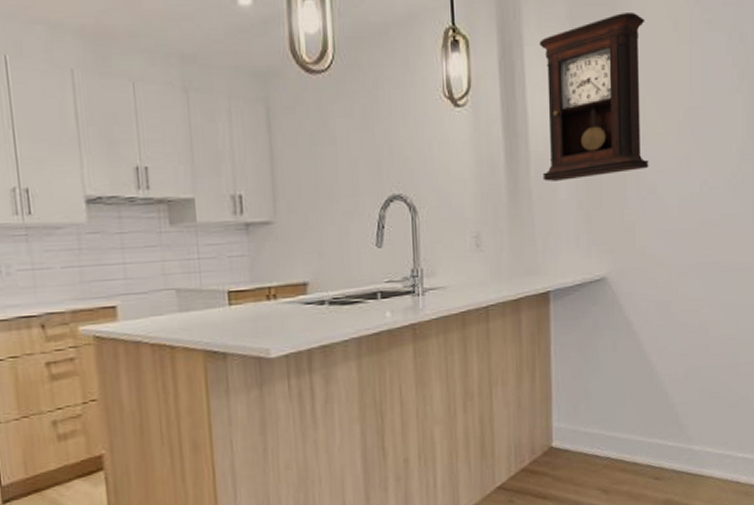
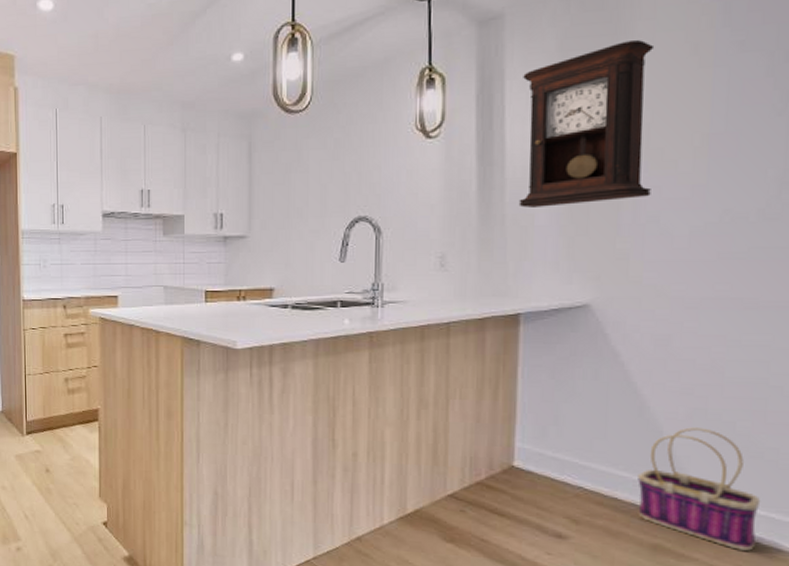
basket: none [651,385,739,492] -> present [638,427,761,551]

